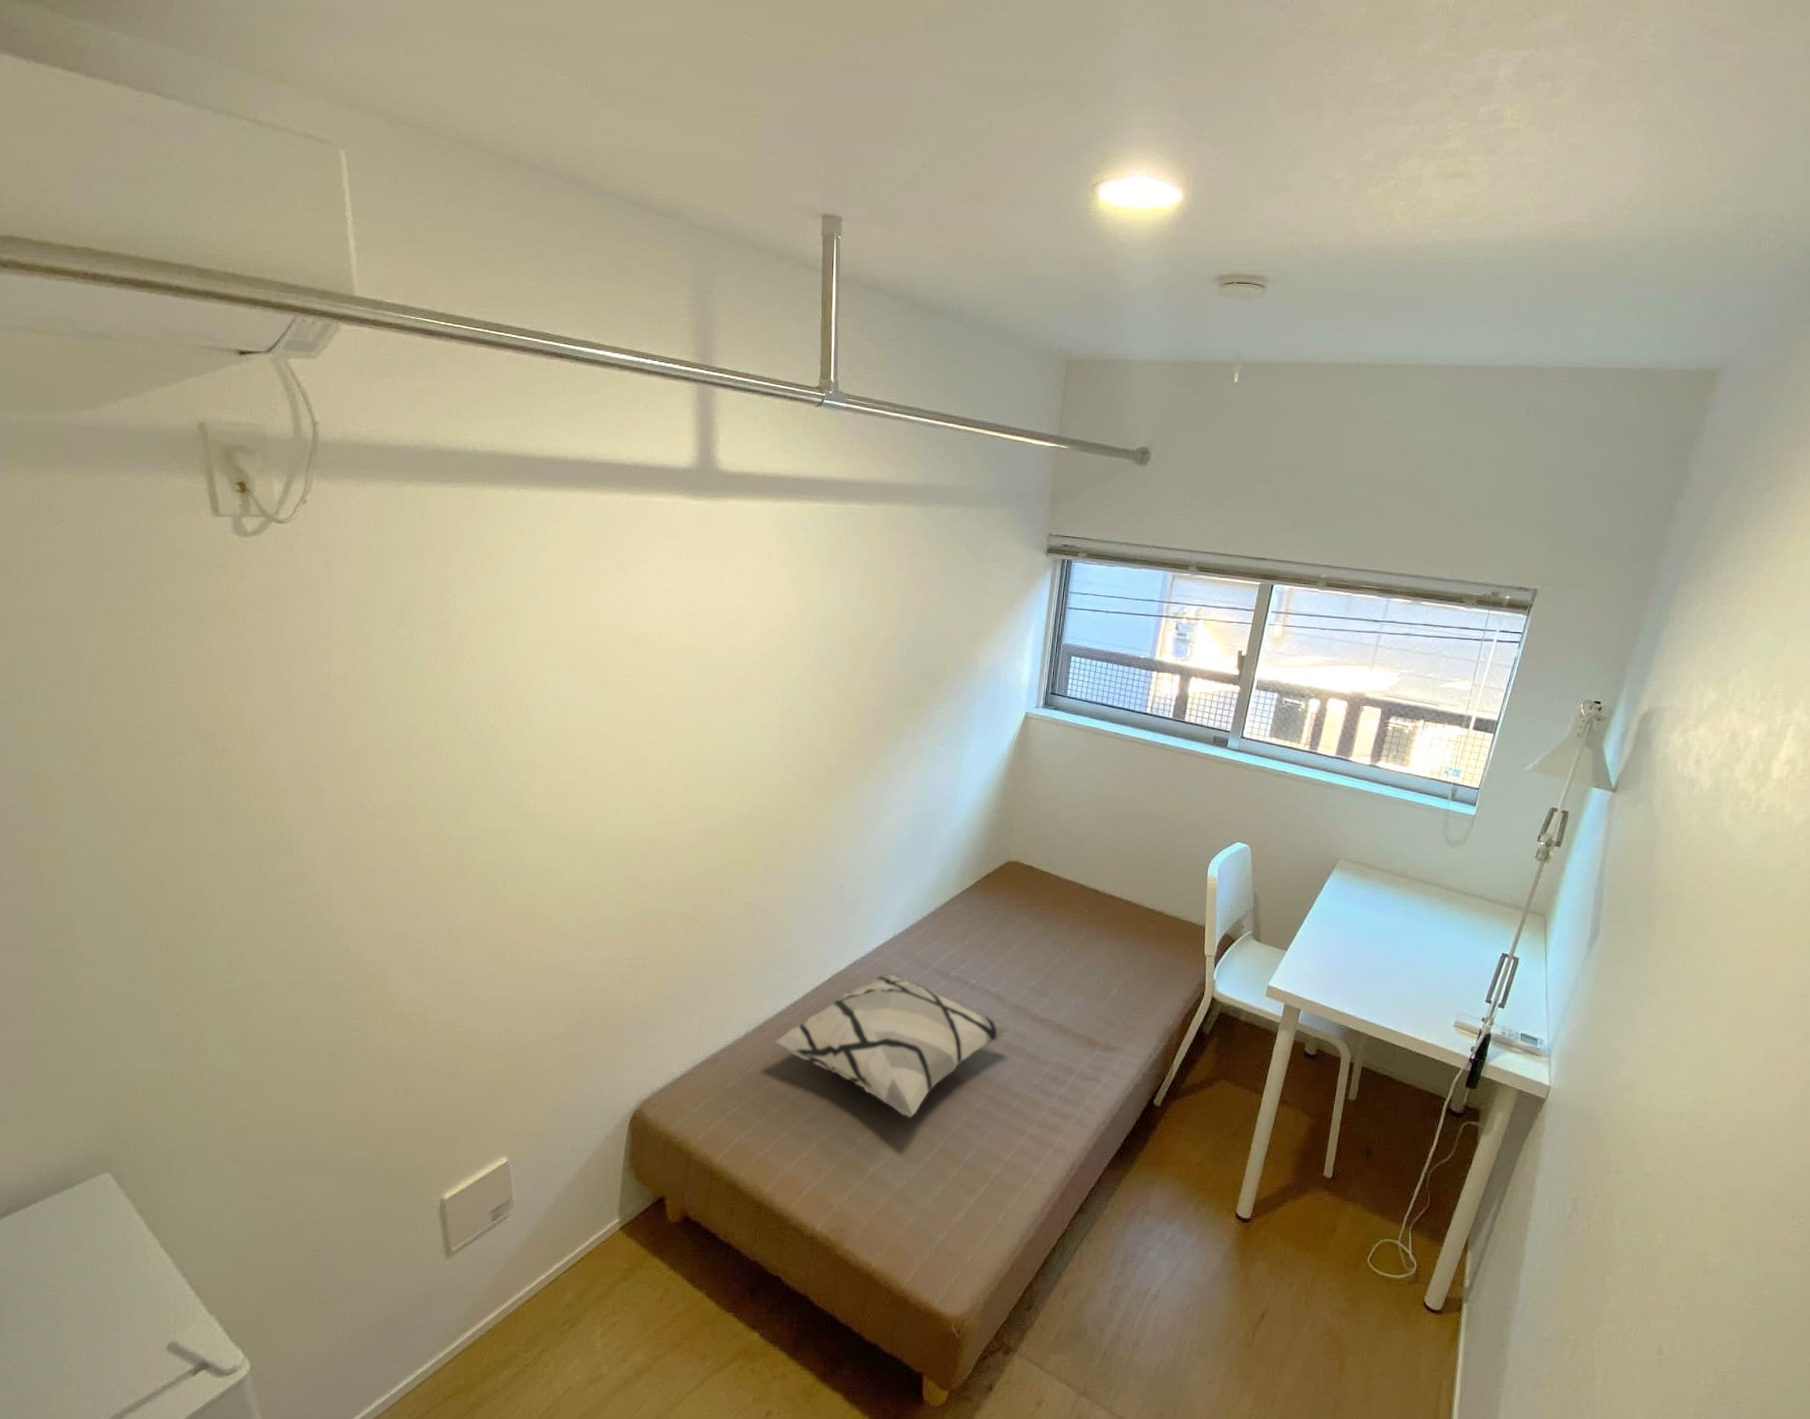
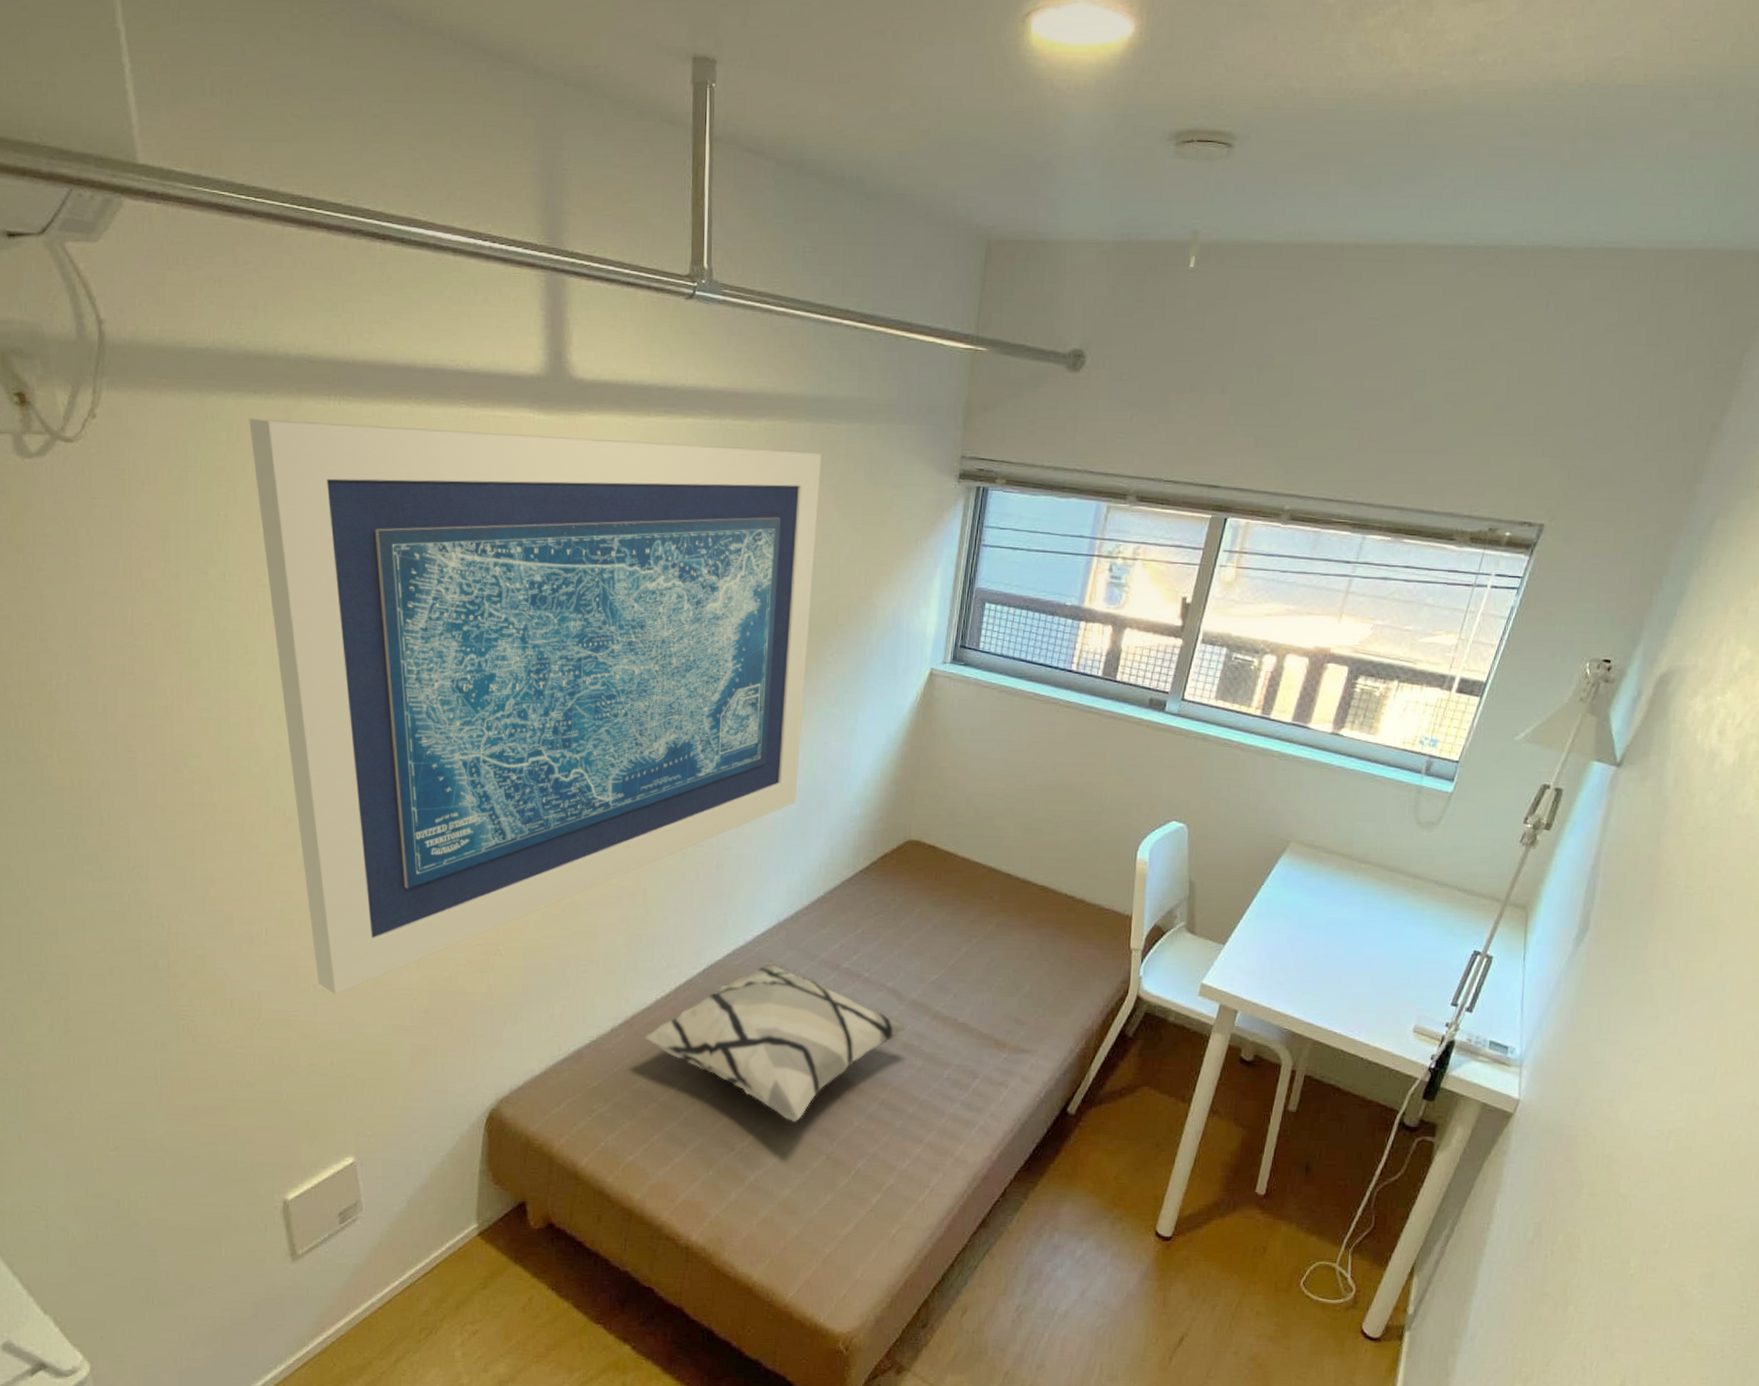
wall art: none [439,504,930,1006] -> present [249,418,821,994]

